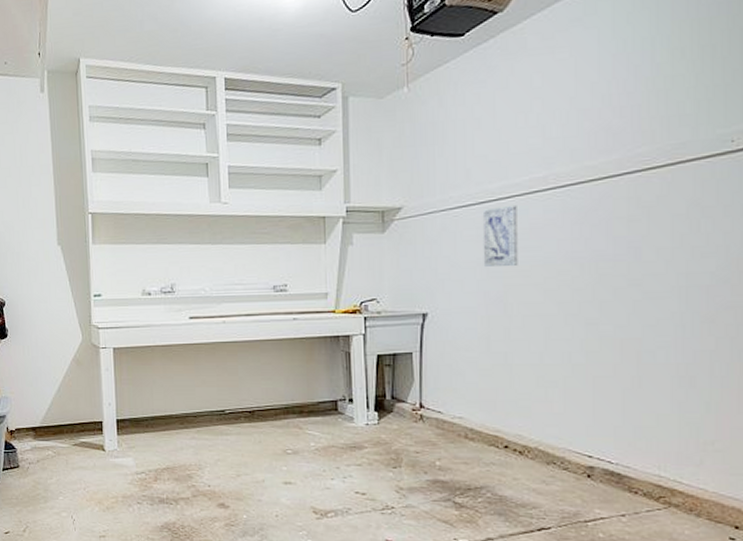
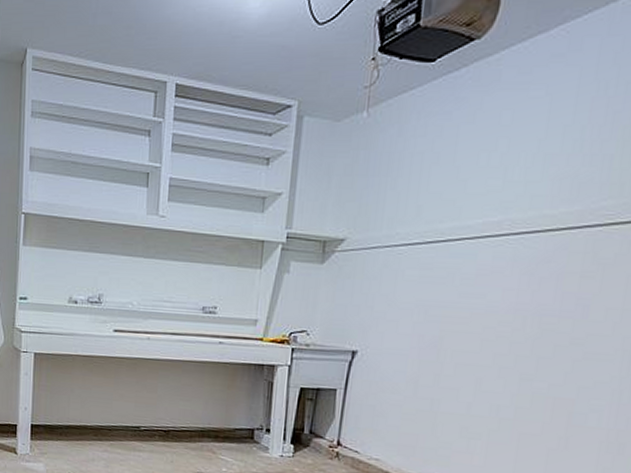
wall art: present [482,204,518,268] -> none [421,247,466,313]

